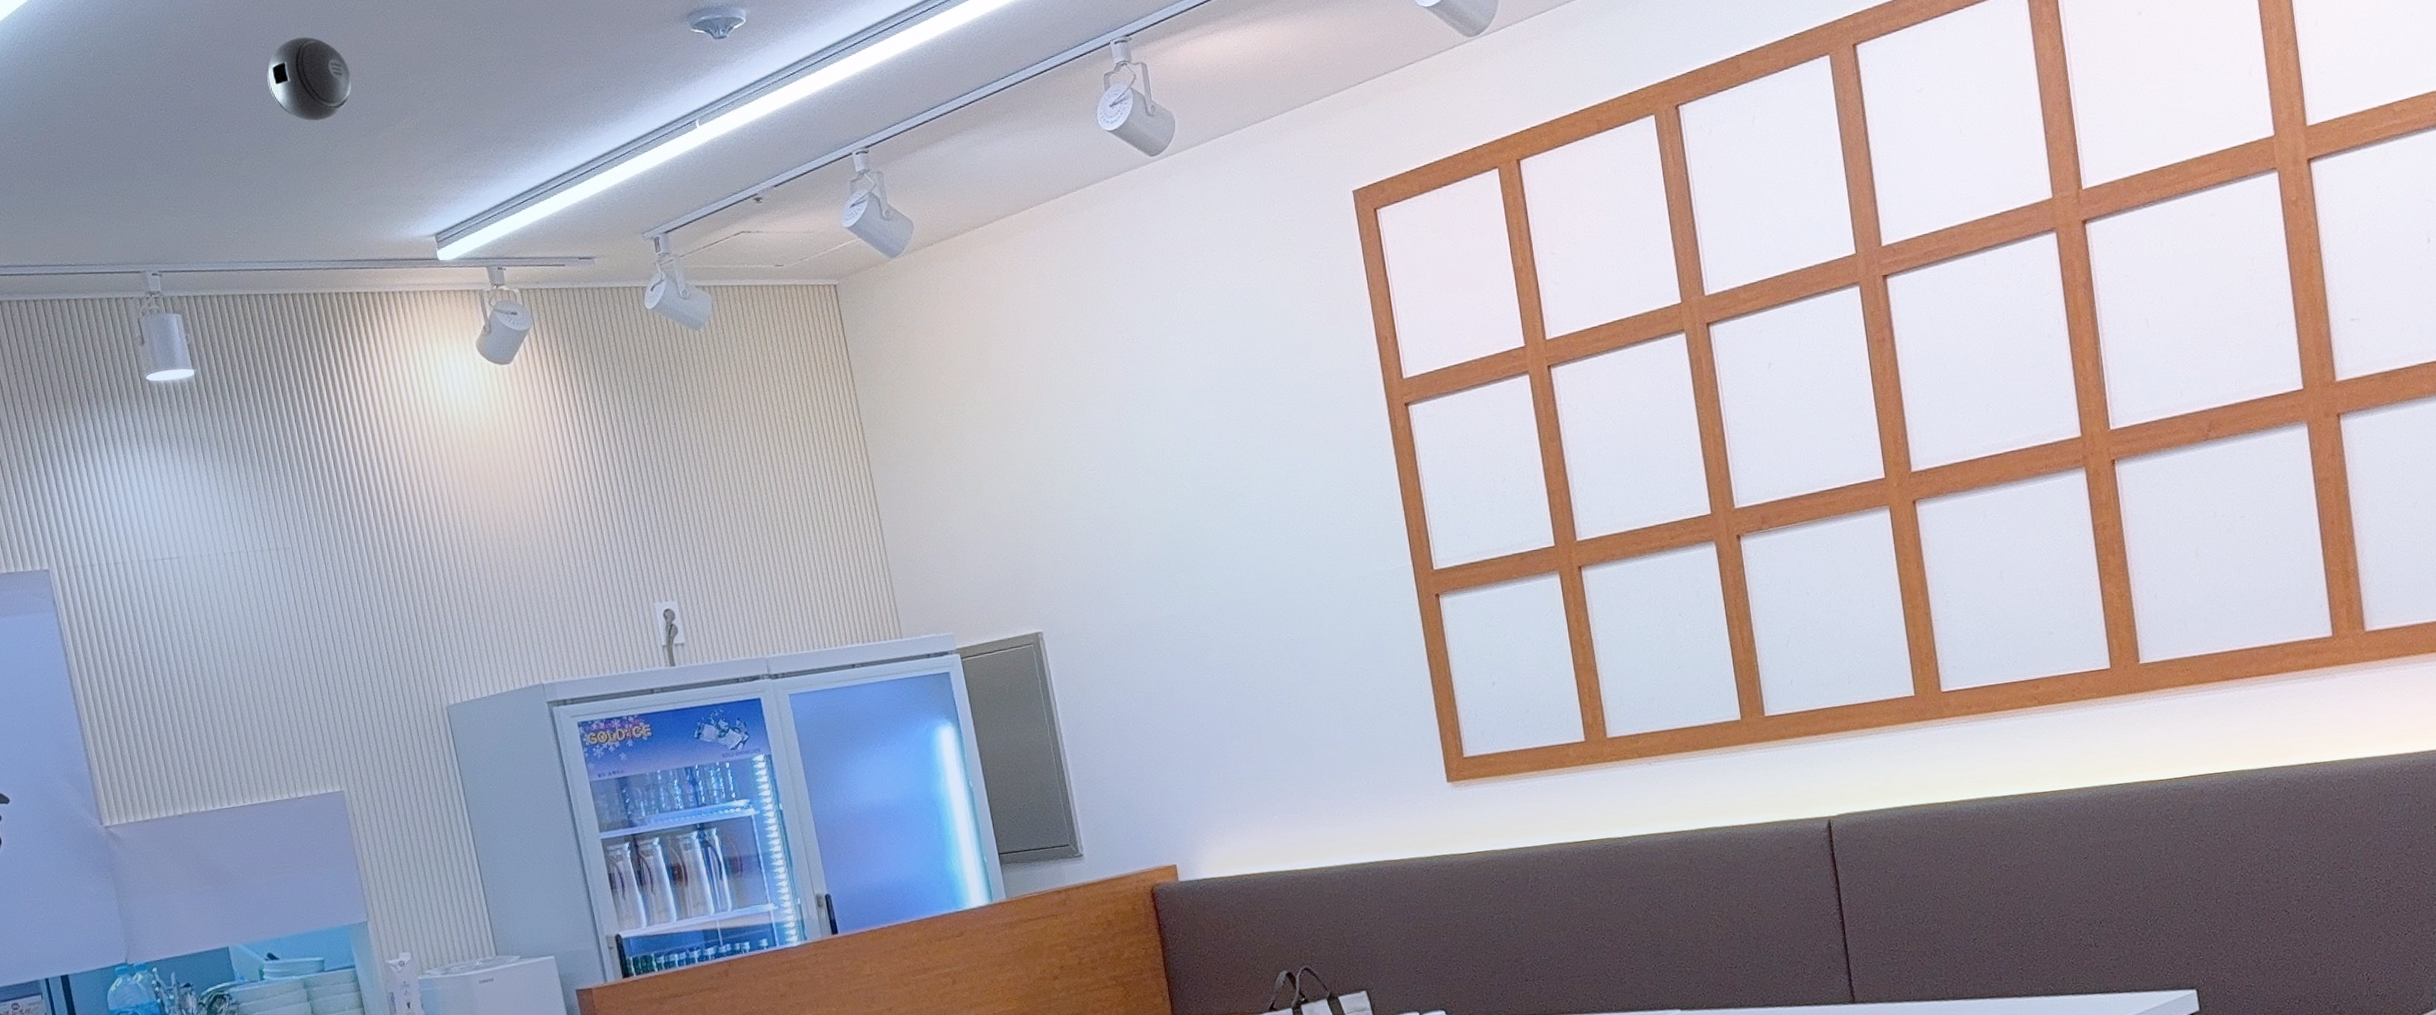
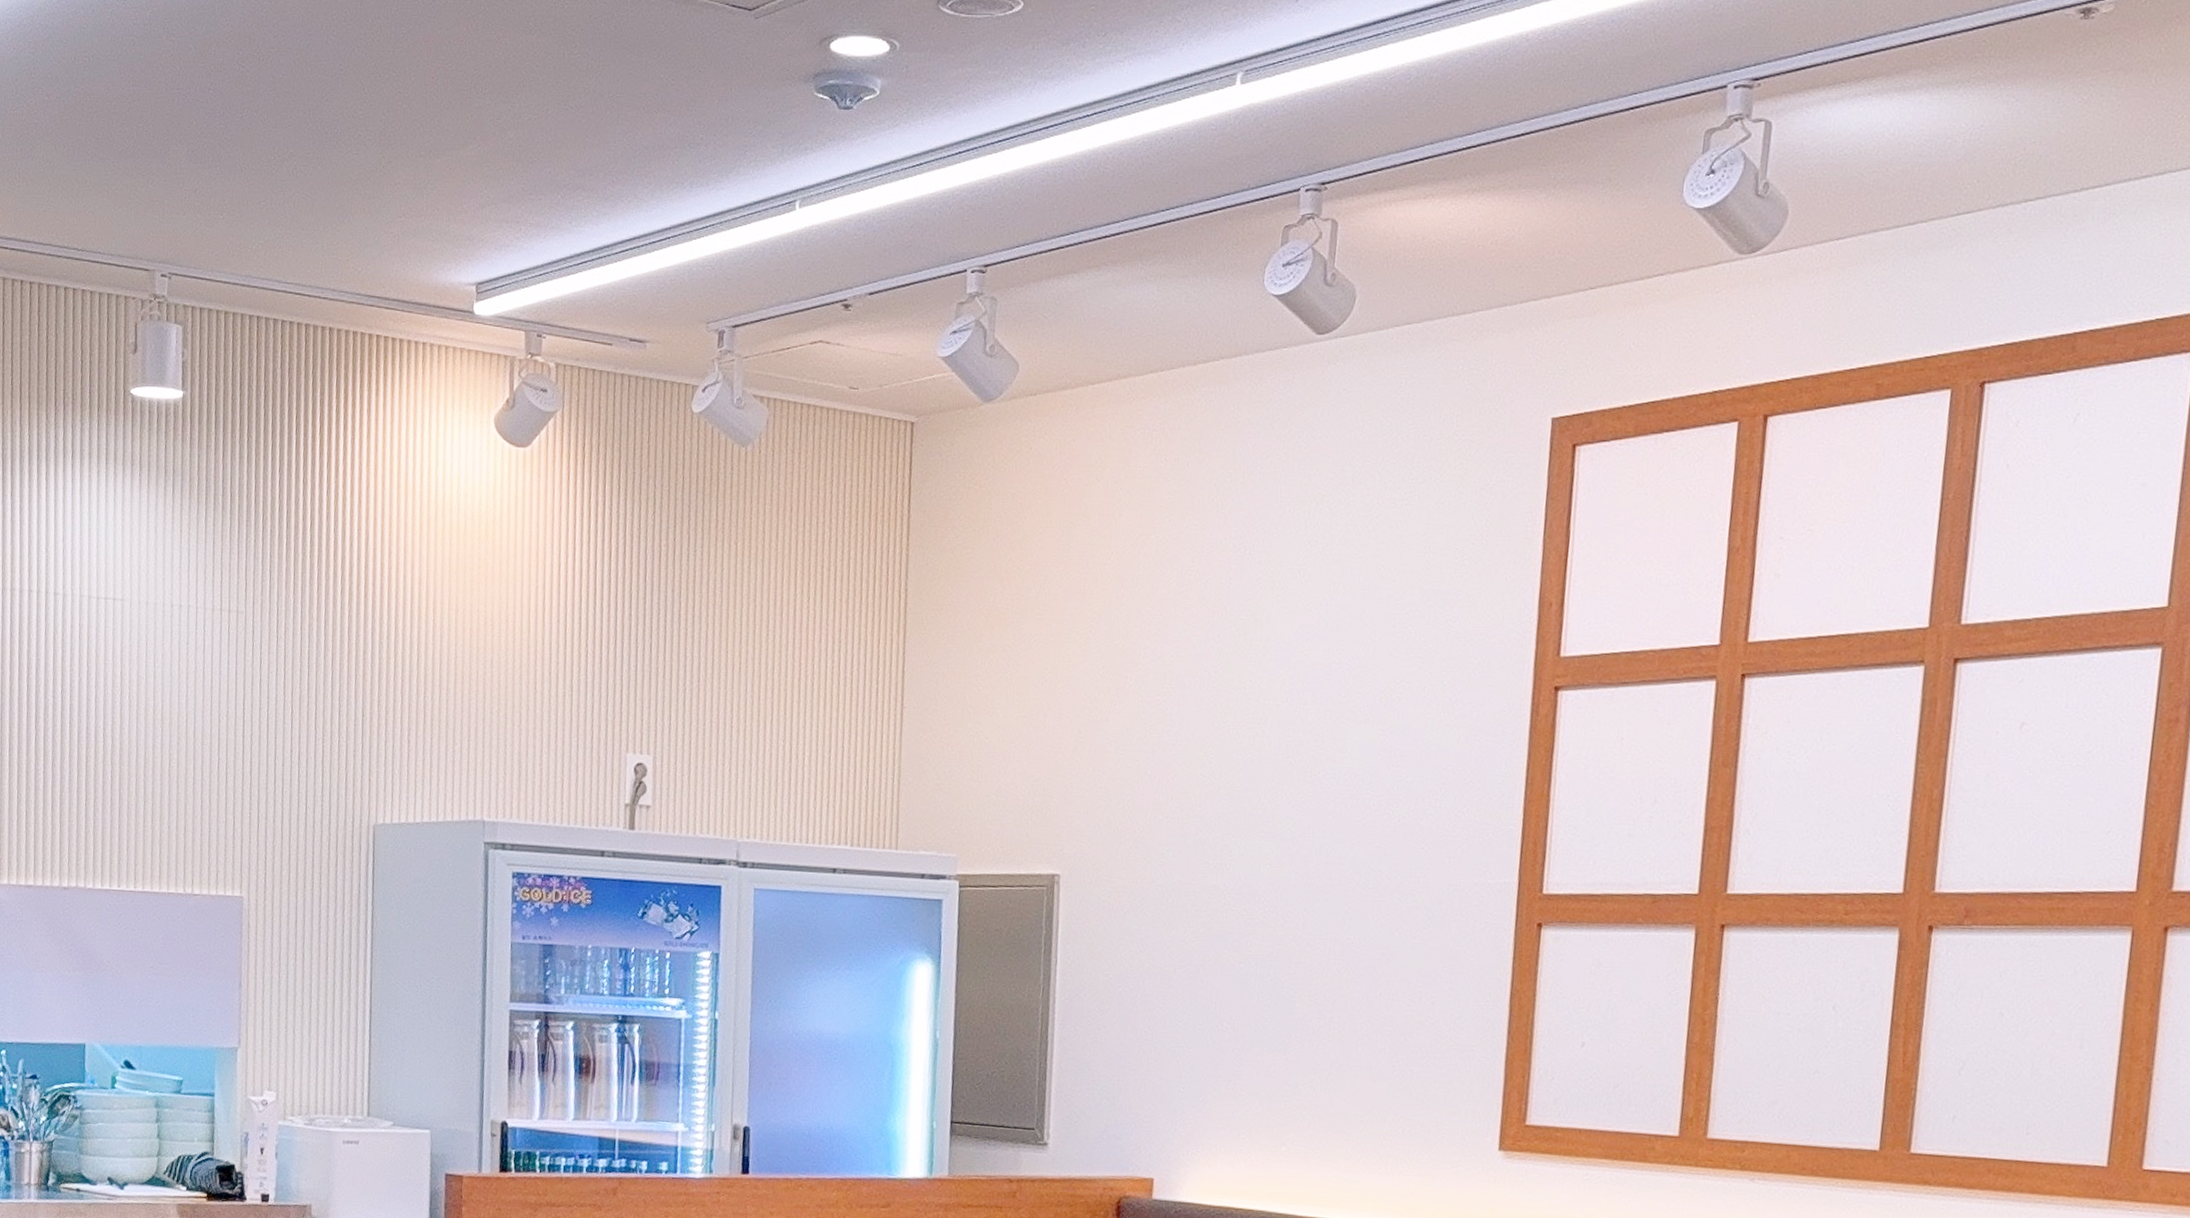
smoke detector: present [267,37,352,121] -> none [330,31,423,130]

